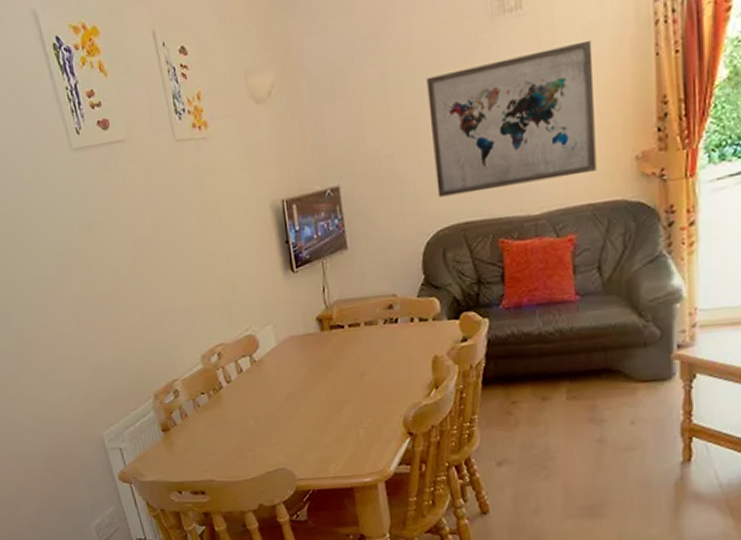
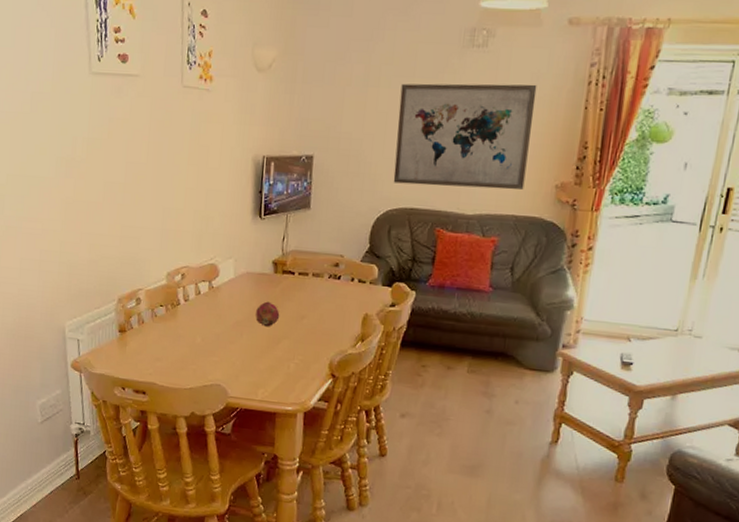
fruit: none [308,364,337,394] -> present [256,301,280,327]

